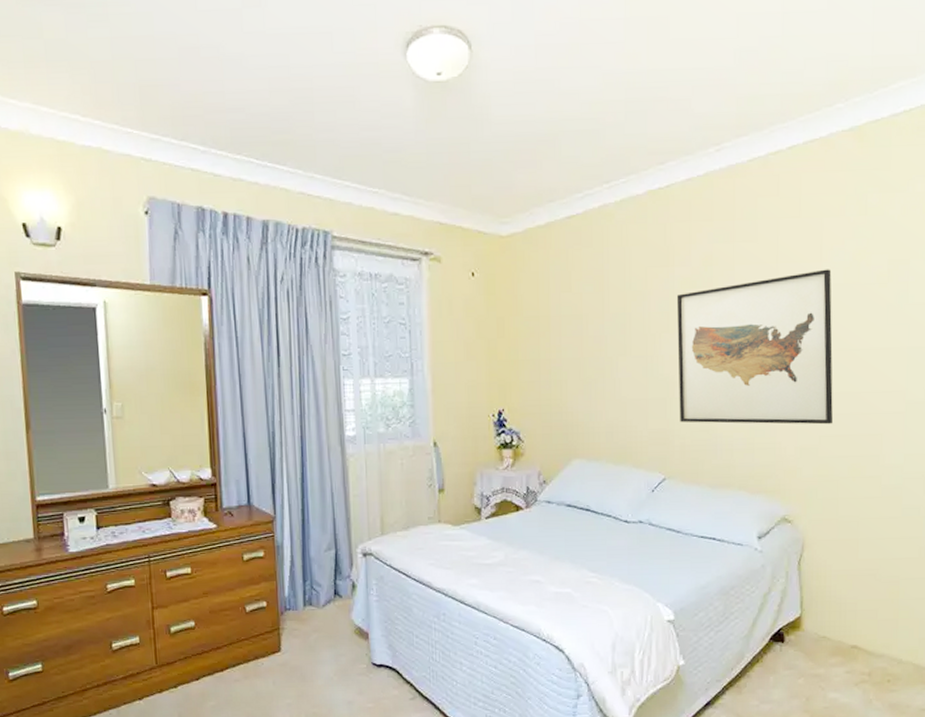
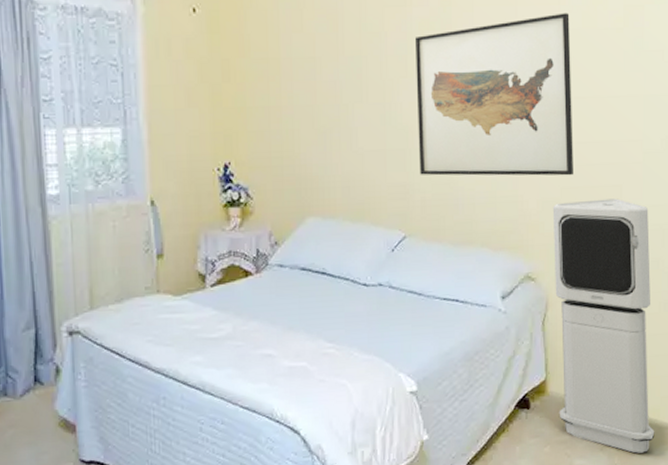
air purifier: none [810,447,912,691] -> present [552,198,655,454]

